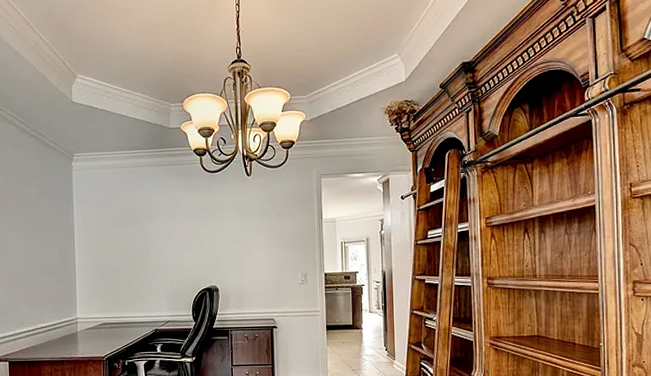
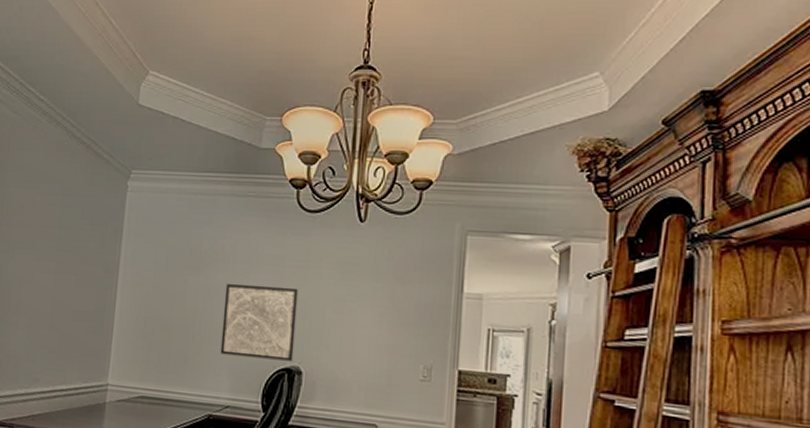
wall art: none [156,229,211,284] -> present [220,283,298,361]

